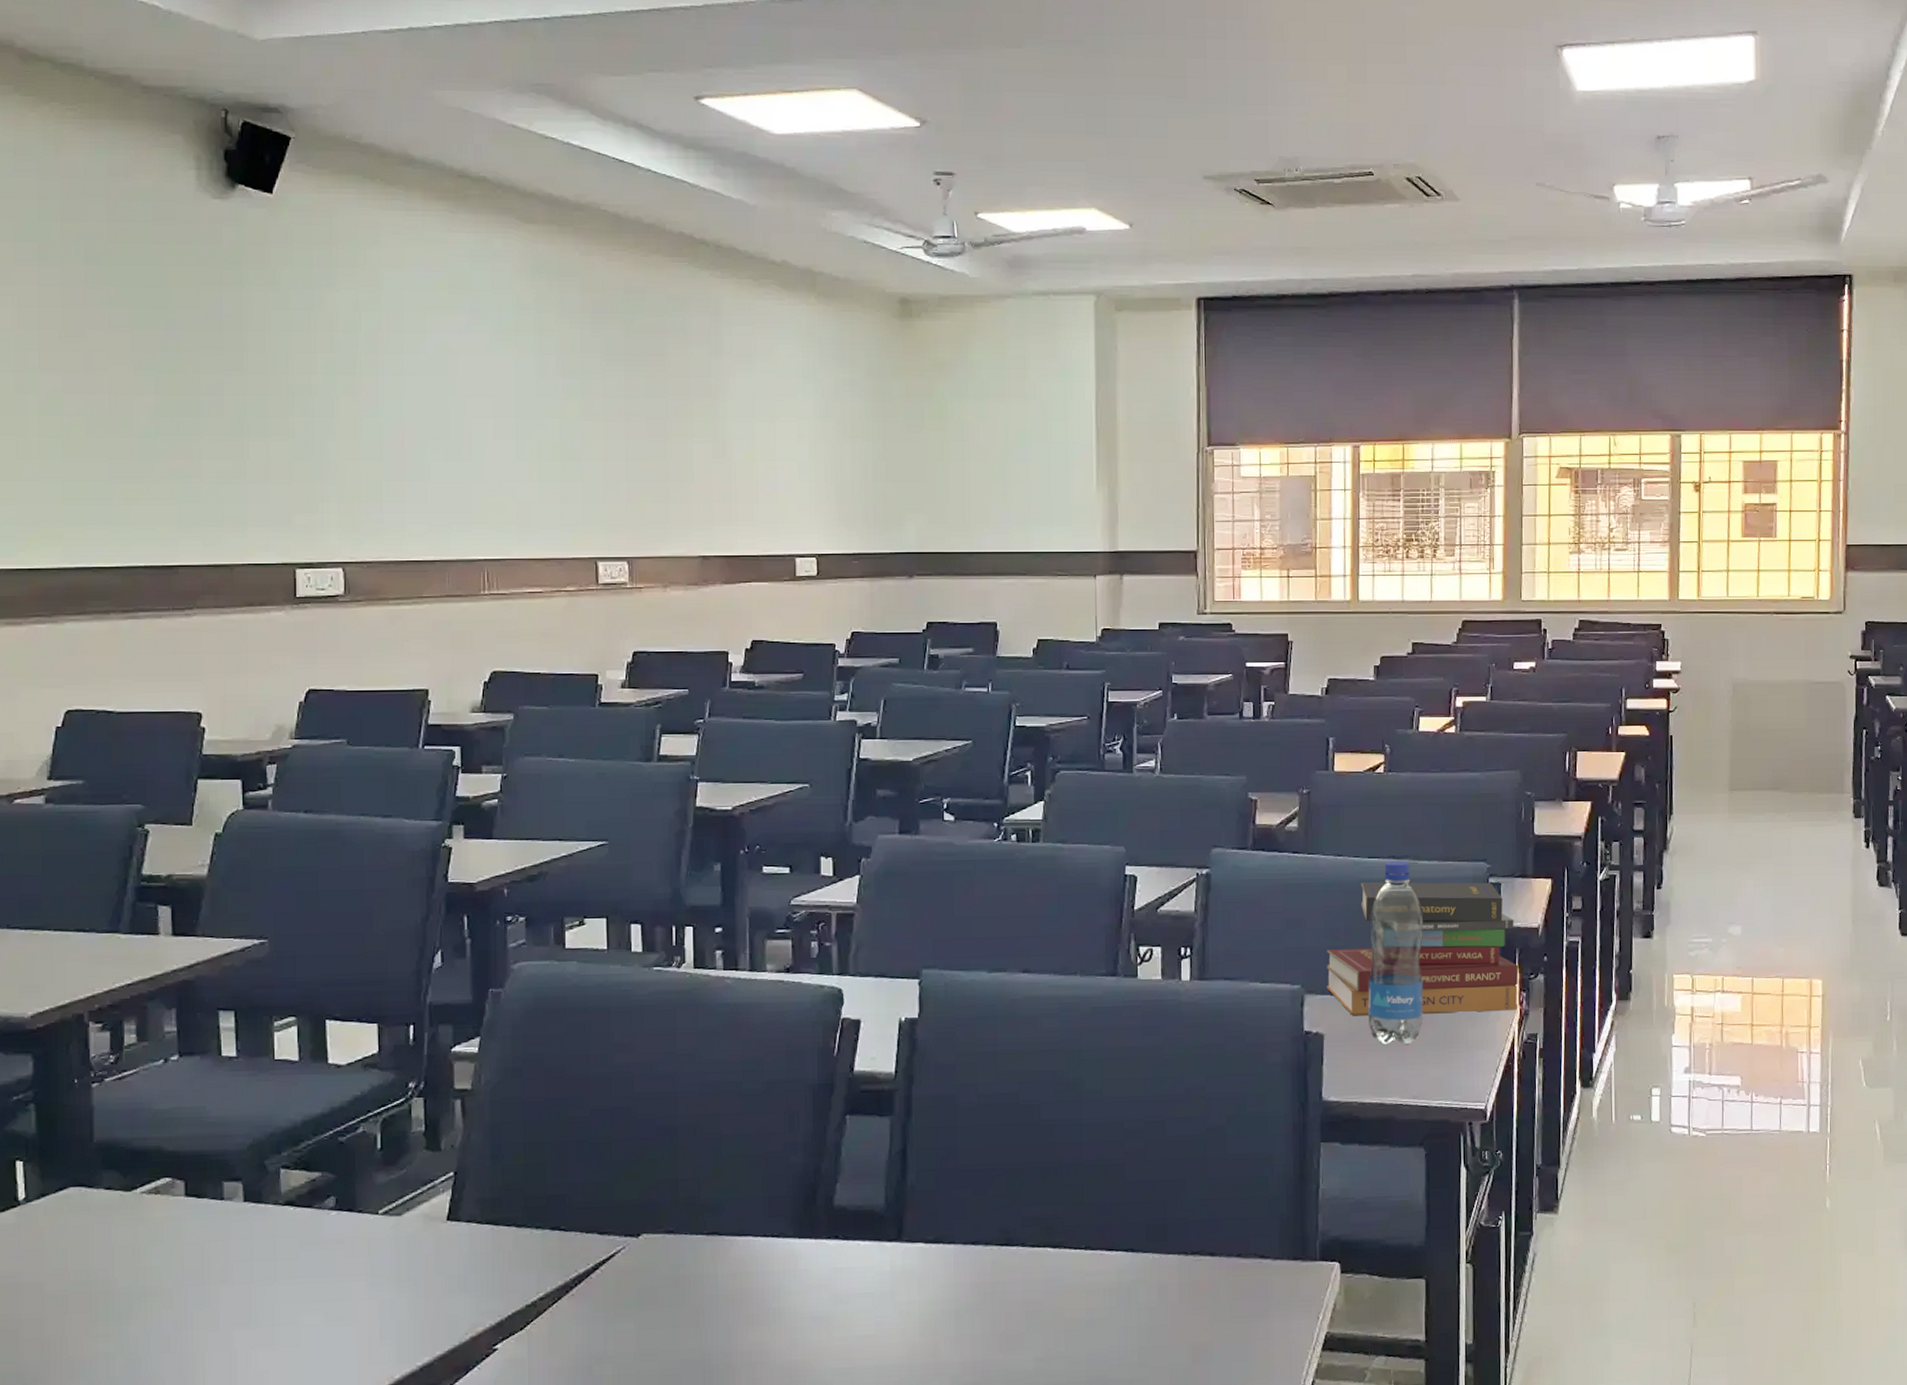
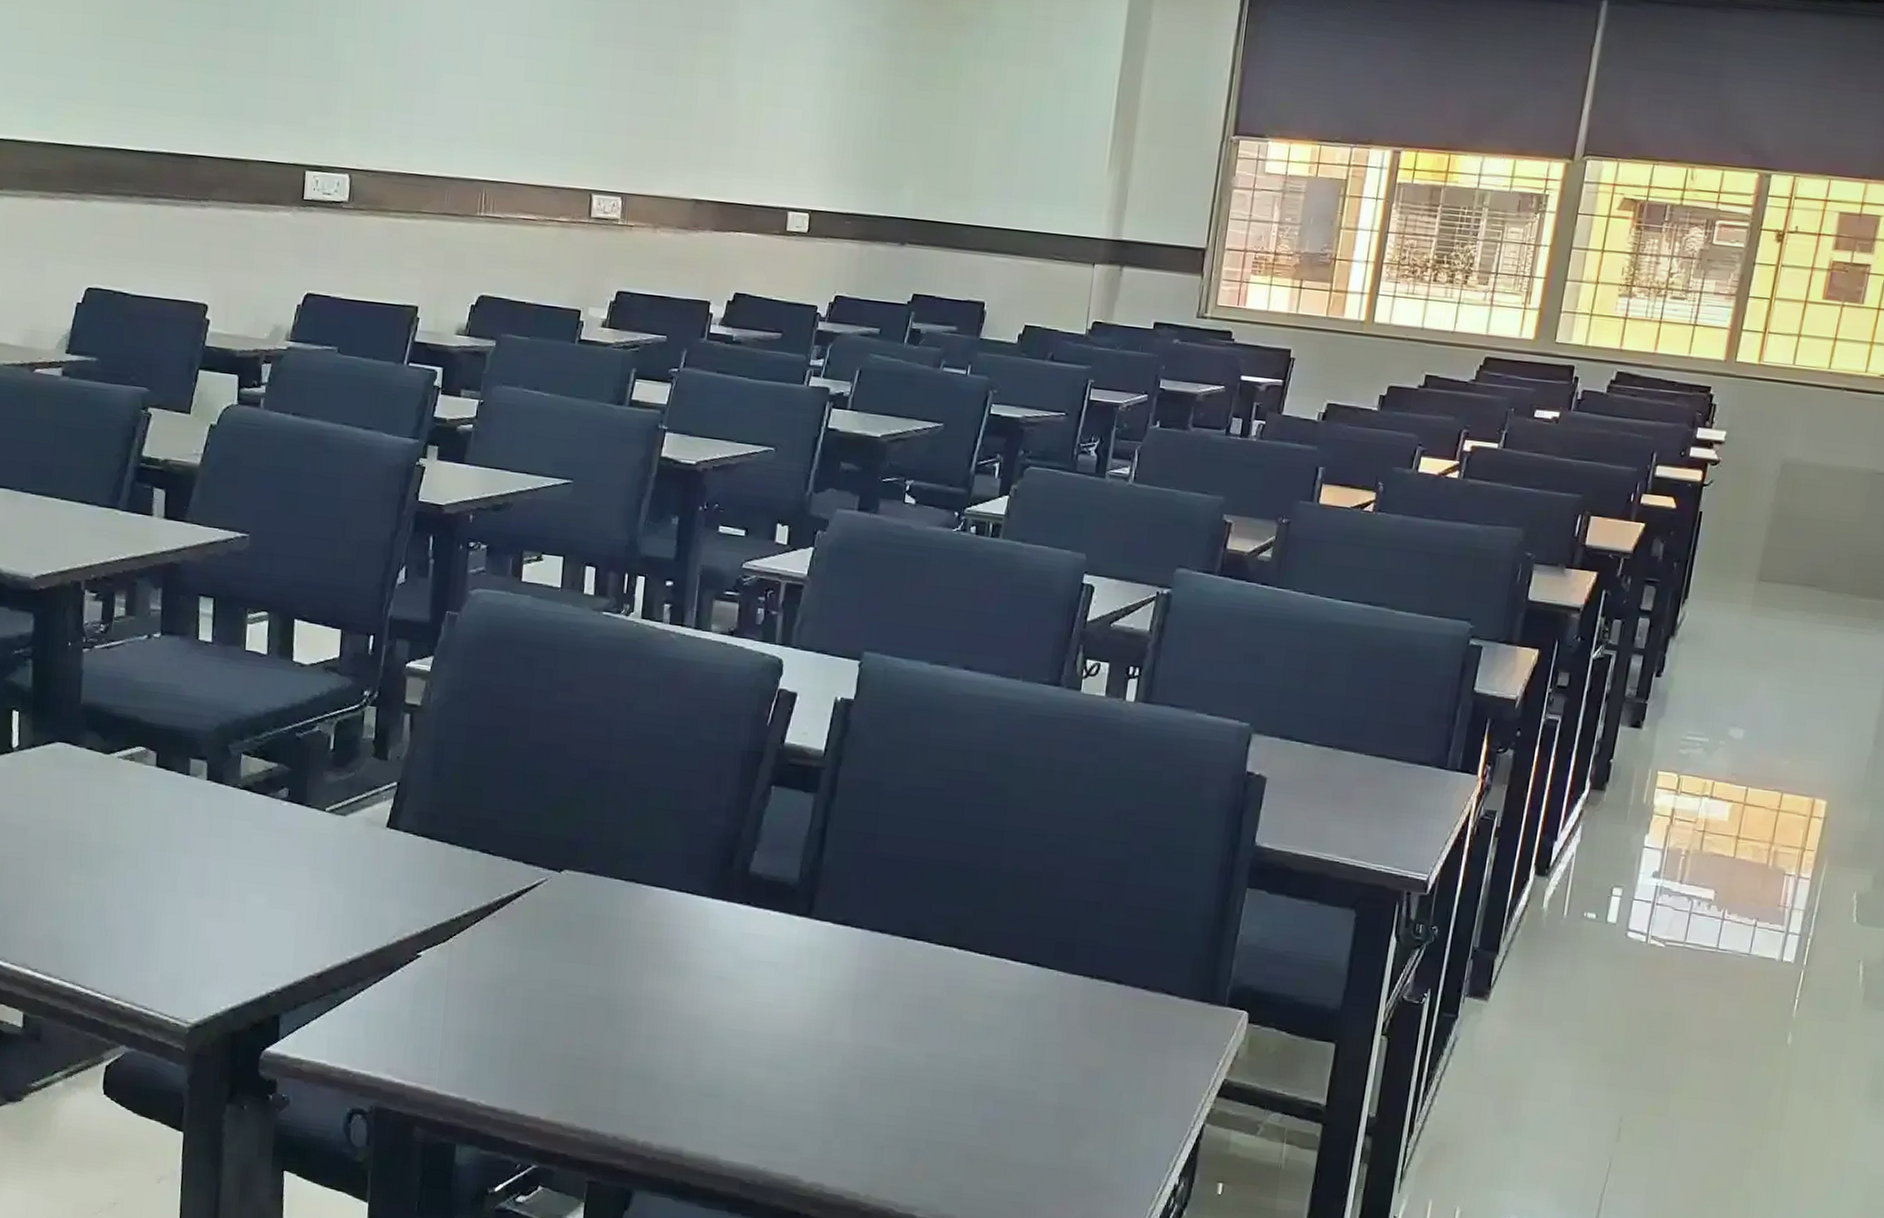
books: present [1326,881,1519,1015] -> none [1276,624,1491,783]
bottle: present [1368,860,1424,1045] -> none [1315,607,1393,802]

